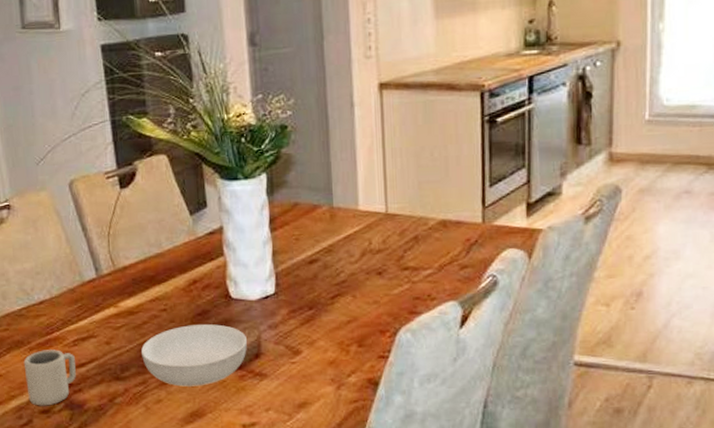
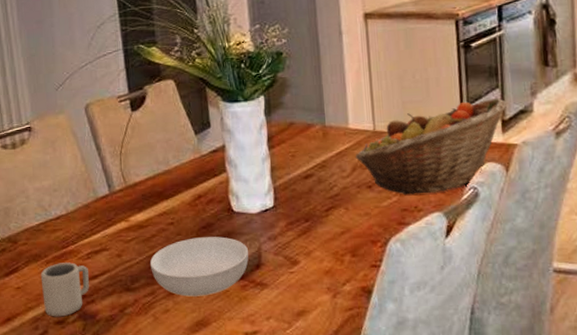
fruit basket: none [364,178,533,282] -> present [355,97,506,195]

